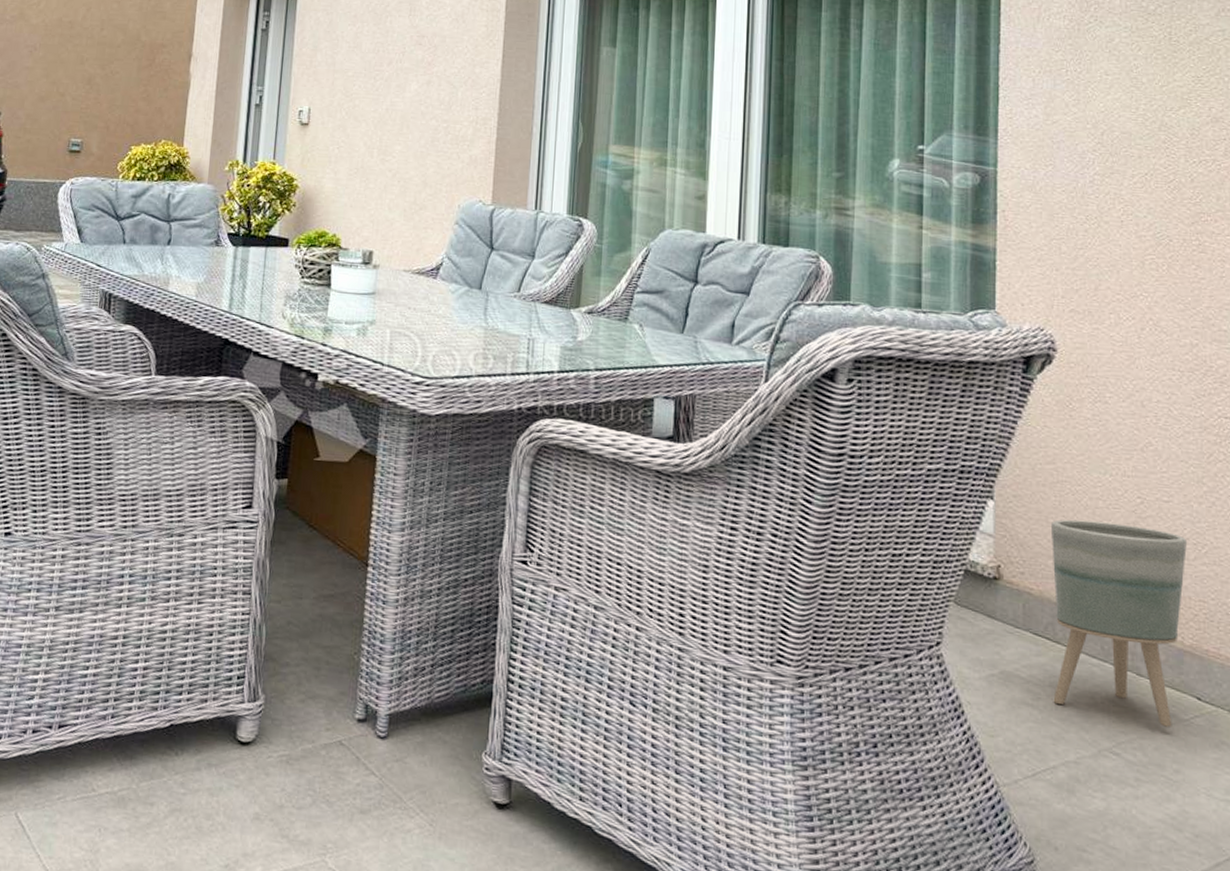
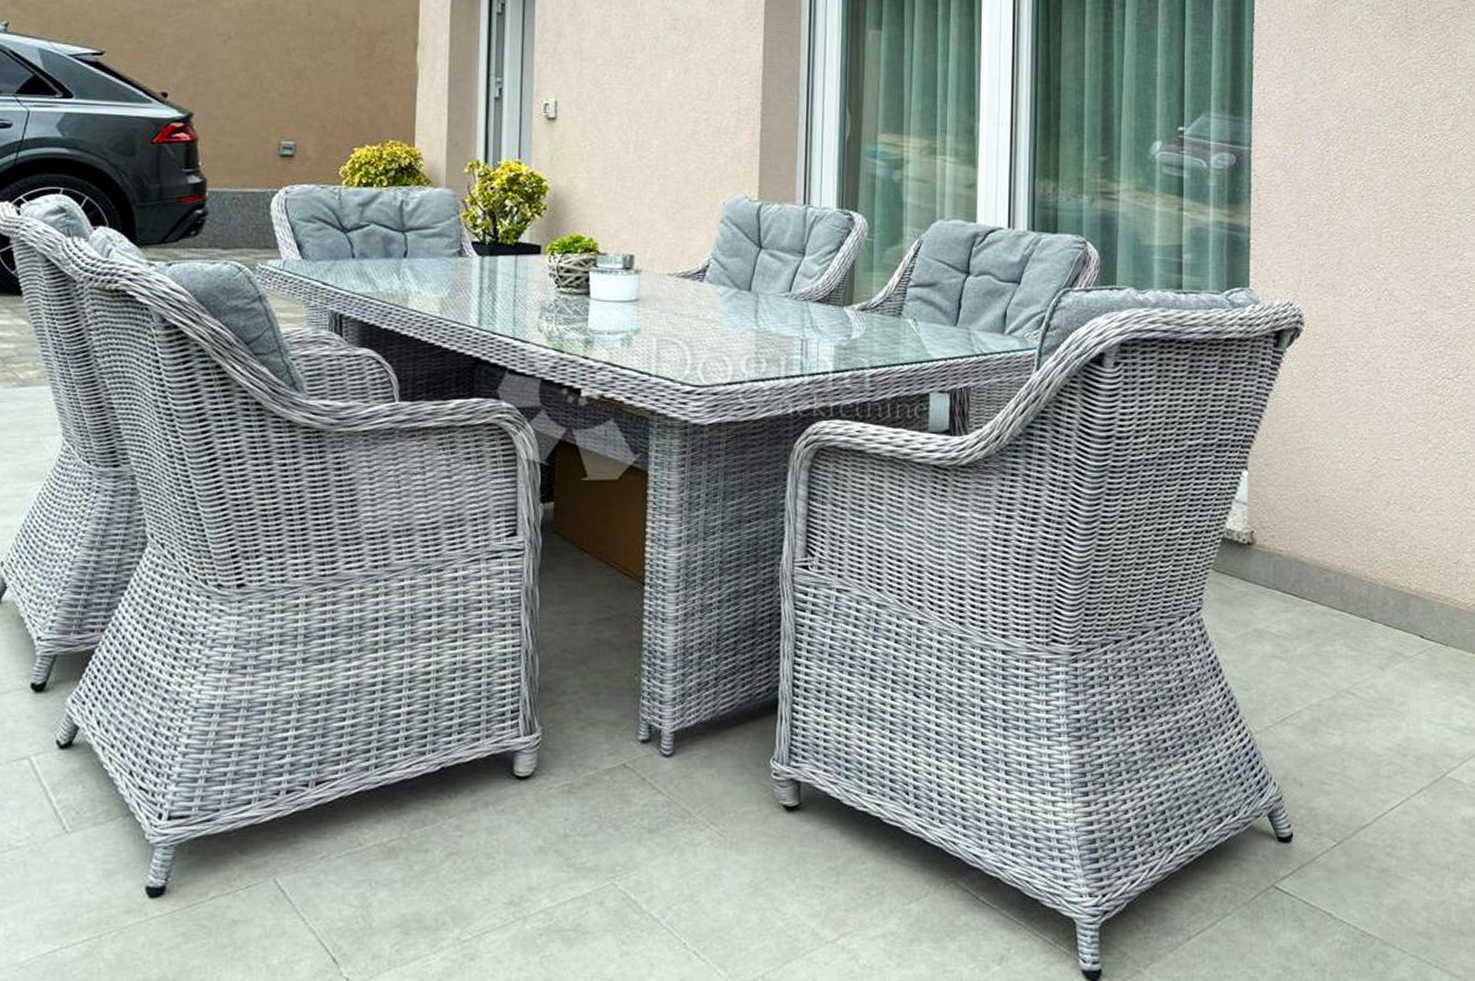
planter: present [1050,519,1187,727] -> none [1297,483,1414,665]

